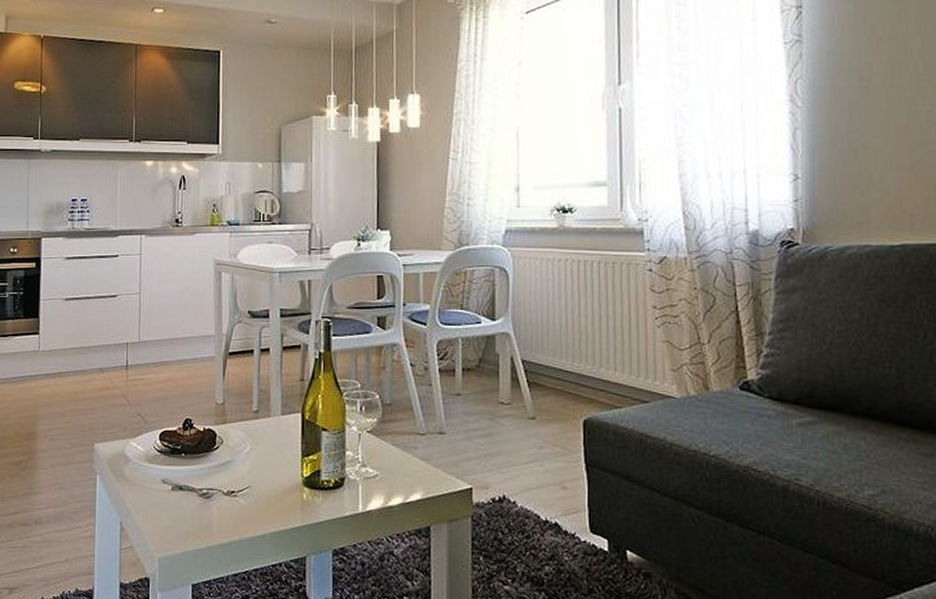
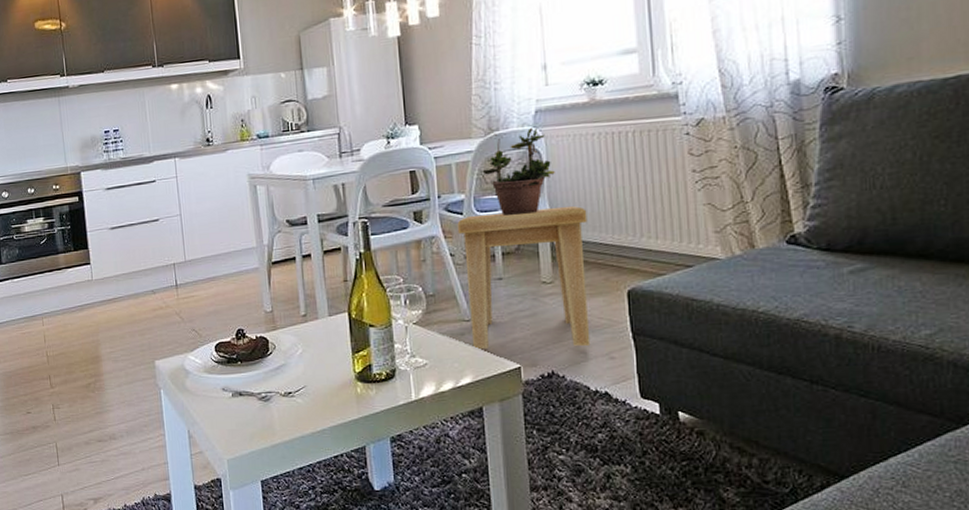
side table: none [420,327,549,474] -> present [457,205,591,349]
potted plant: none [449,240,520,331] -> present [482,121,555,215]

